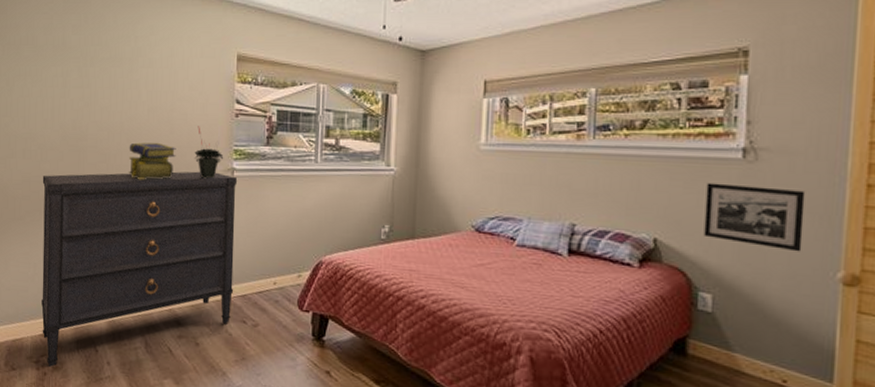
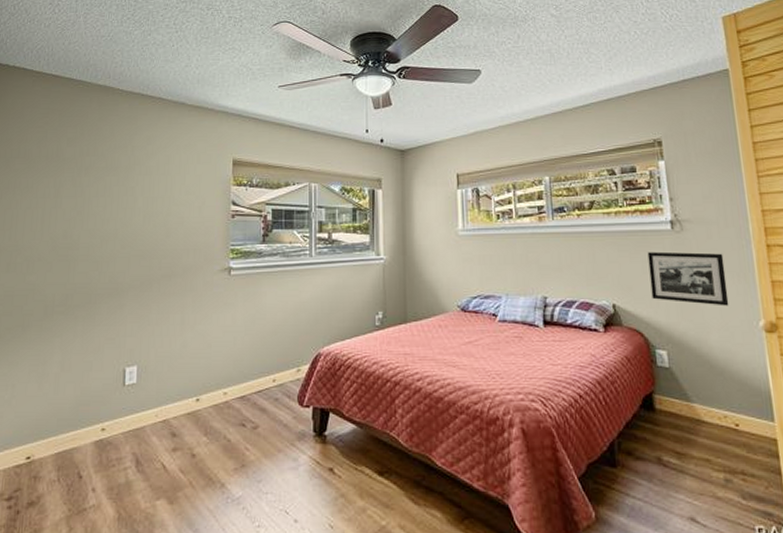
dresser: present [41,171,237,368] -> none [17,272,234,504]
stack of books: present [128,142,176,180] -> none [121,246,172,286]
potted plant: present [194,126,224,179] -> none [190,228,221,280]

